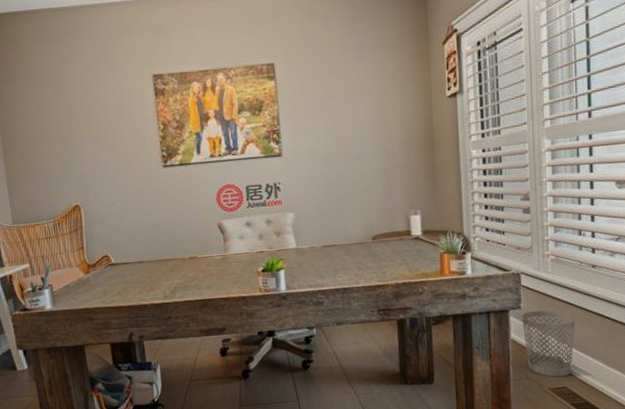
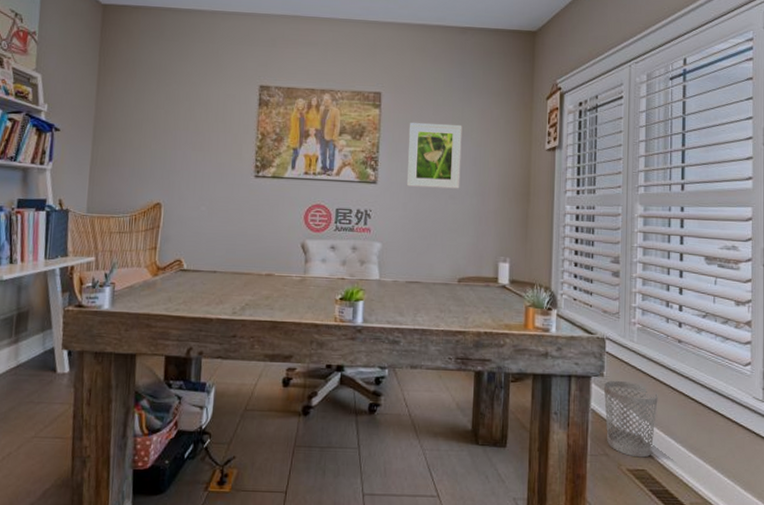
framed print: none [306,84,364,154] -> present [406,123,462,189]

